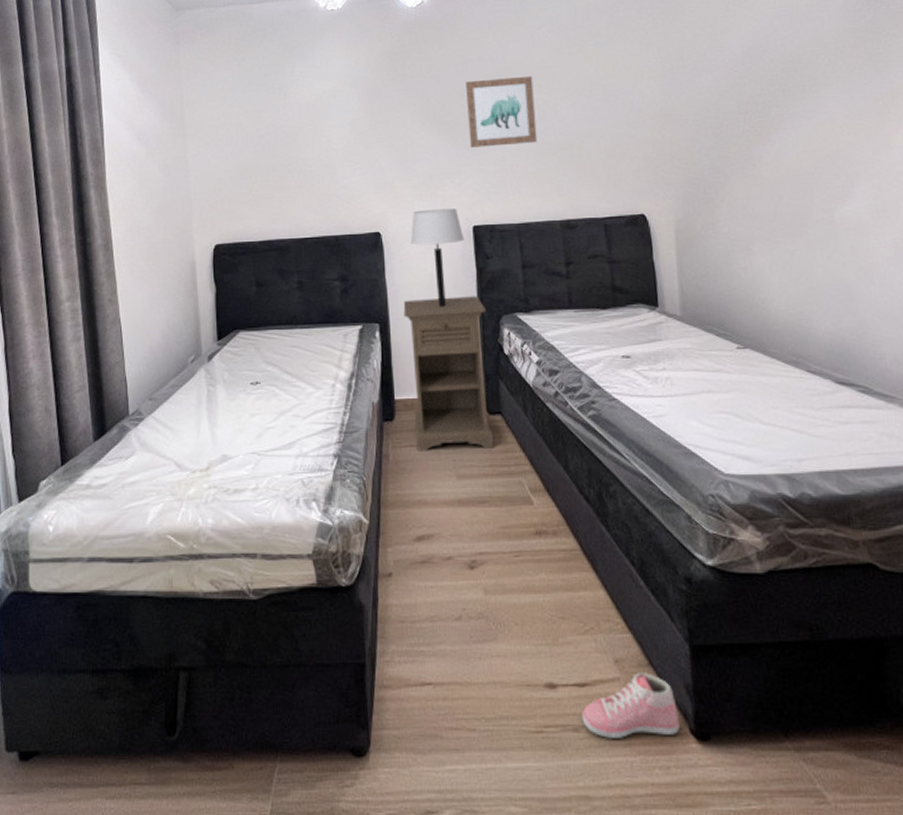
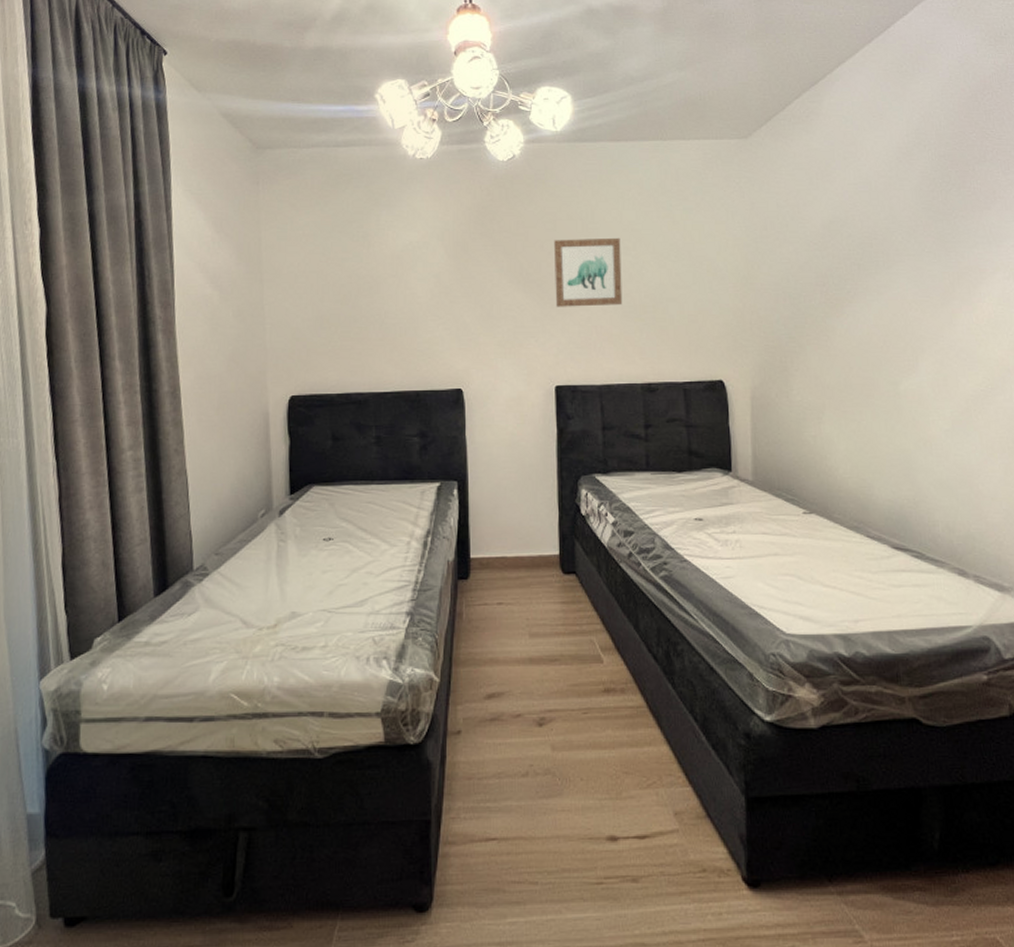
nightstand: present [403,296,495,451] -> none [482,456,568,610]
table lamp: present [410,208,465,307] -> none [491,368,547,466]
sneaker: present [581,672,681,738] -> none [640,824,734,888]

